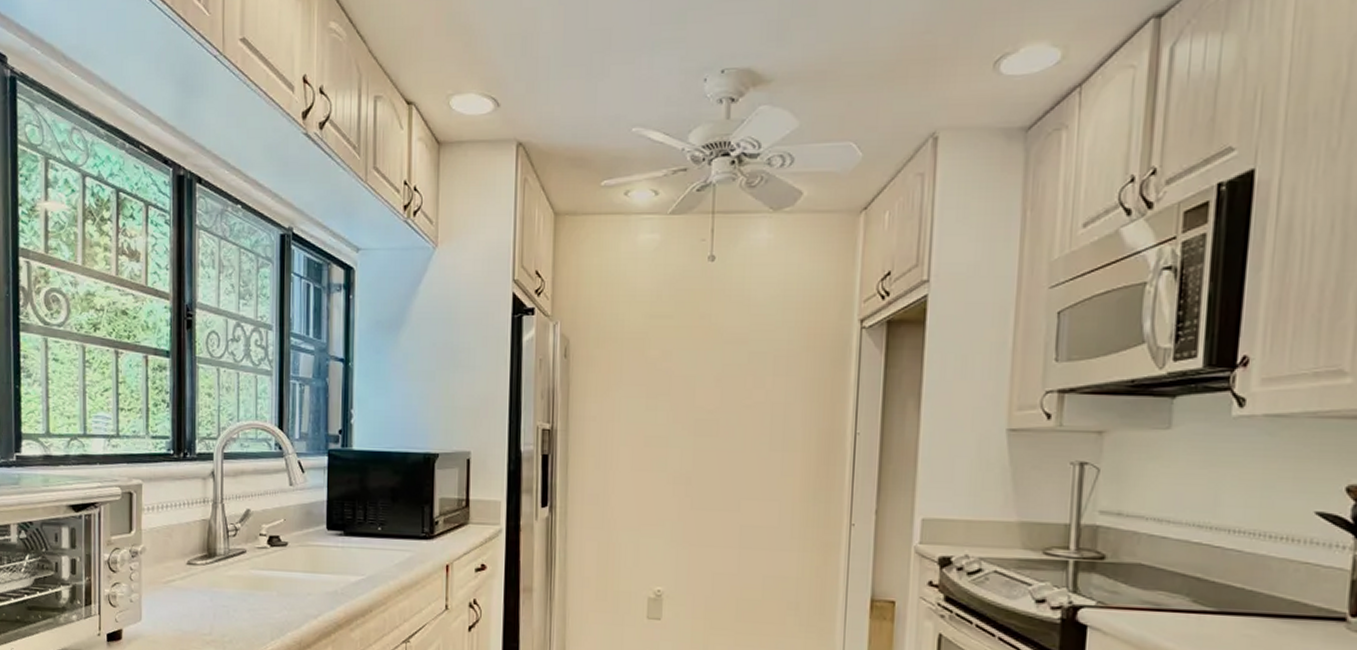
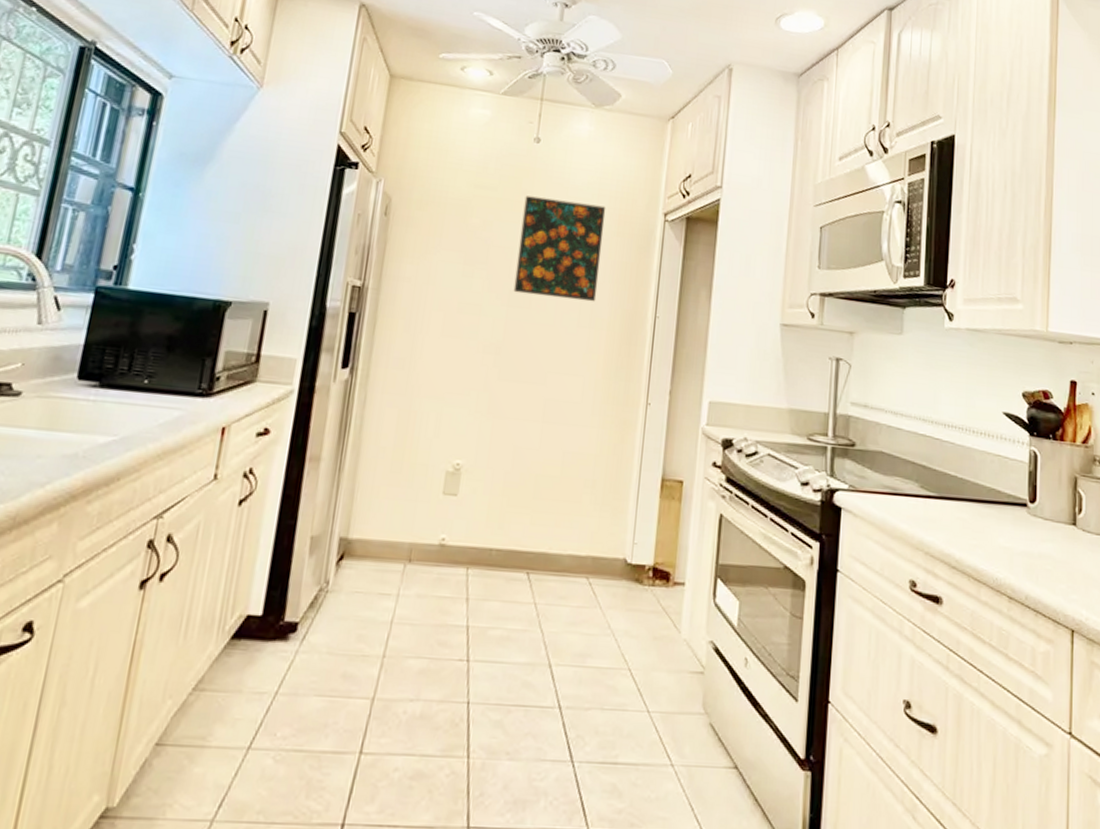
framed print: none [699,320,793,424] -> present [513,195,606,302]

